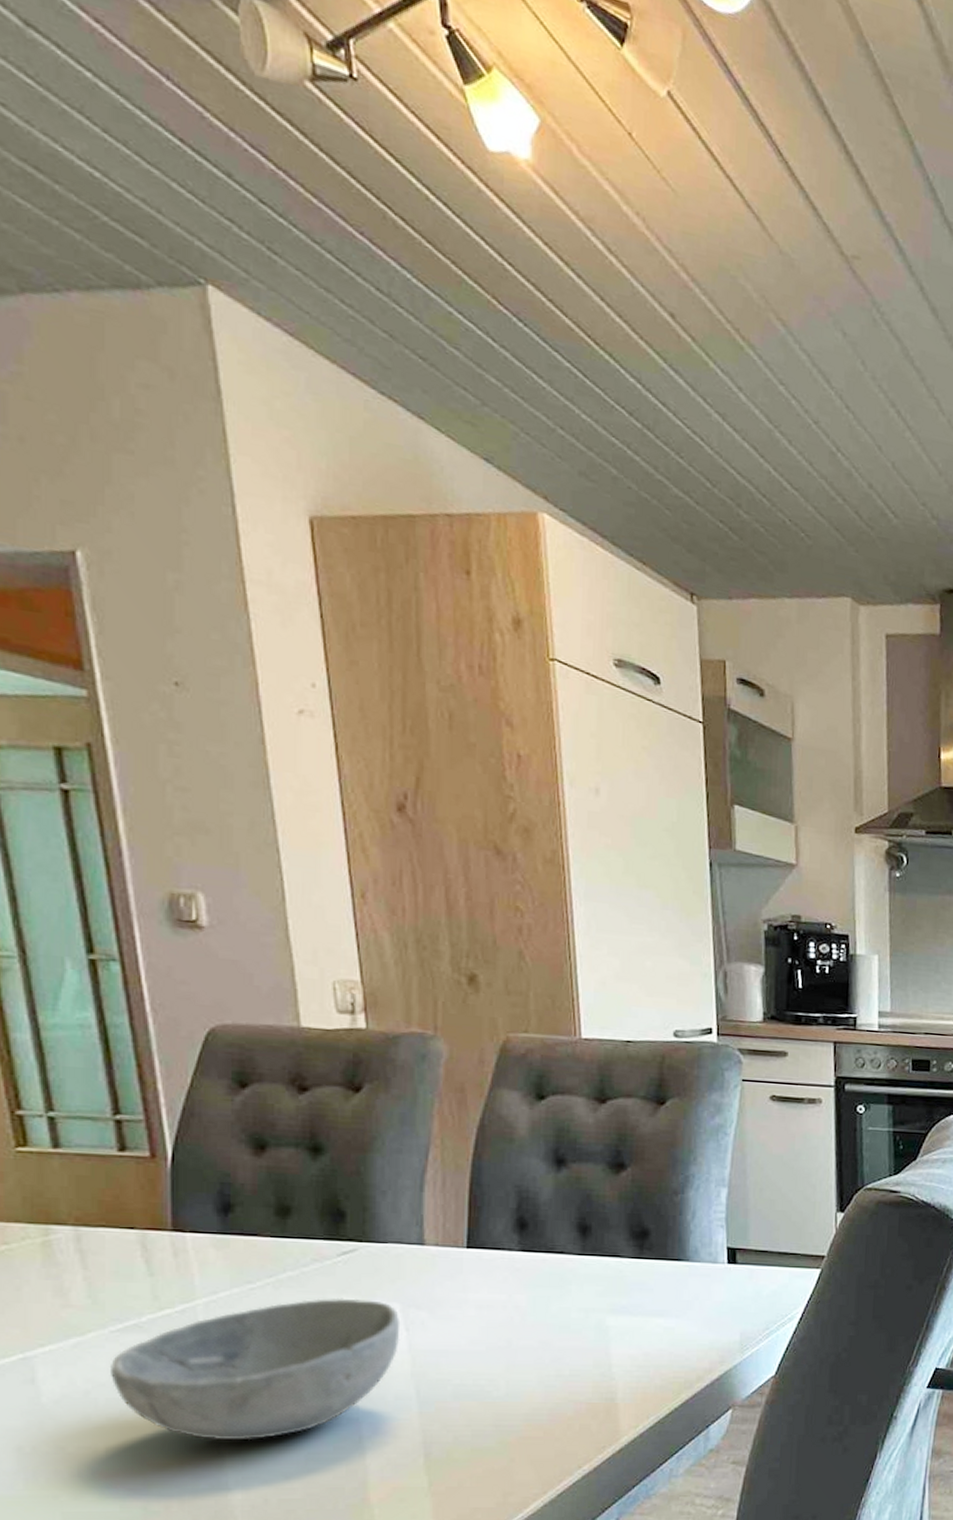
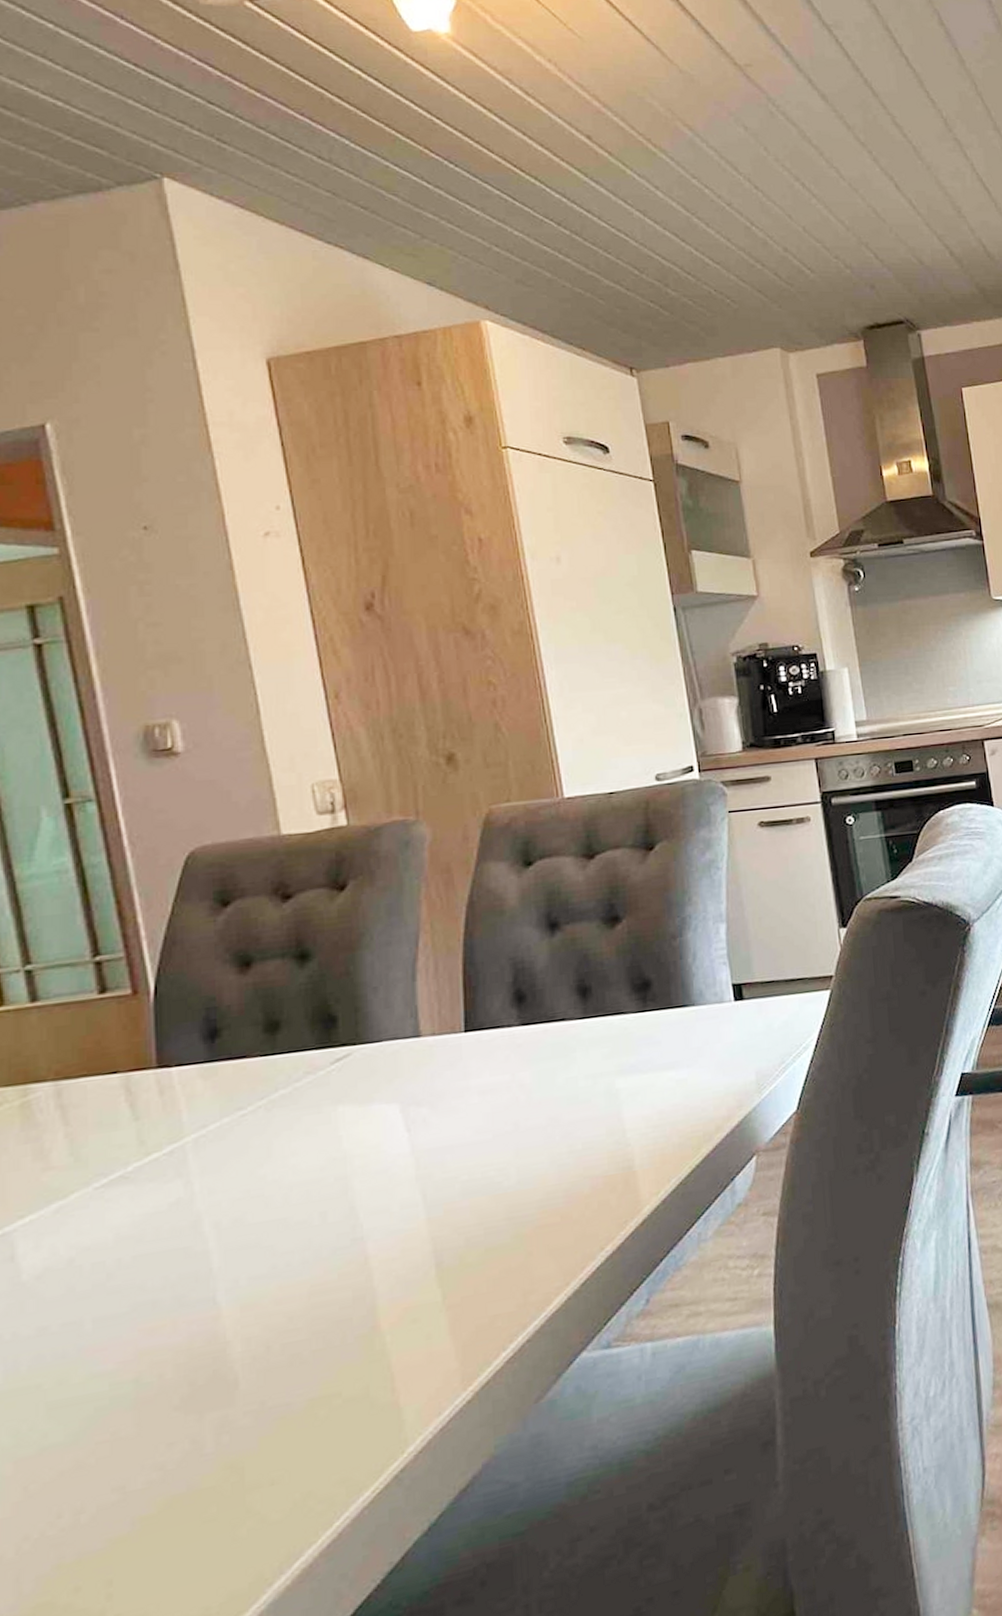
bowl: present [111,1298,401,1441] -> none [96,1105,402,1291]

